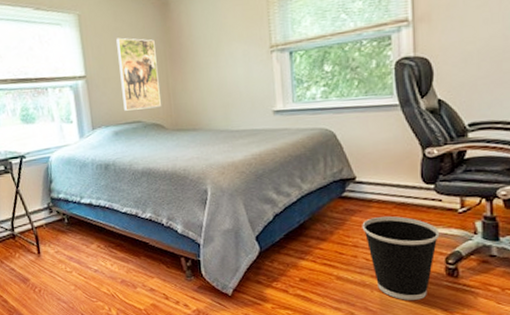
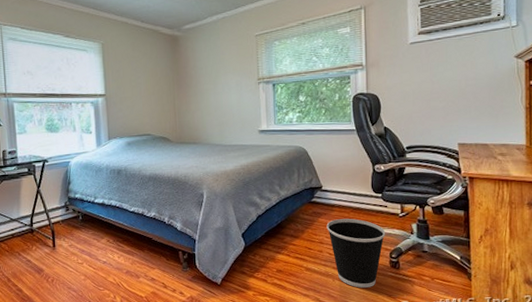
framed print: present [116,37,161,111] -> none [133,64,168,125]

